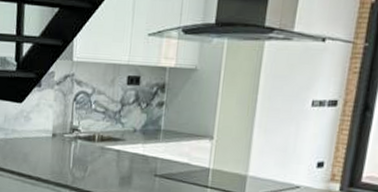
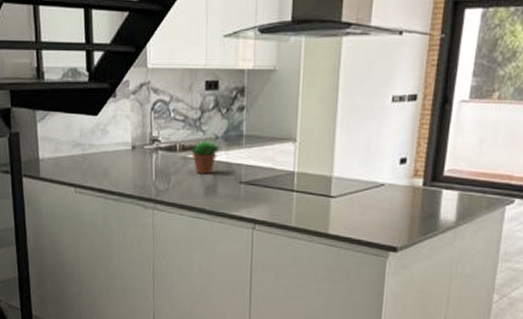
succulent plant: none [109,133,139,166] -> present [191,141,221,175]

